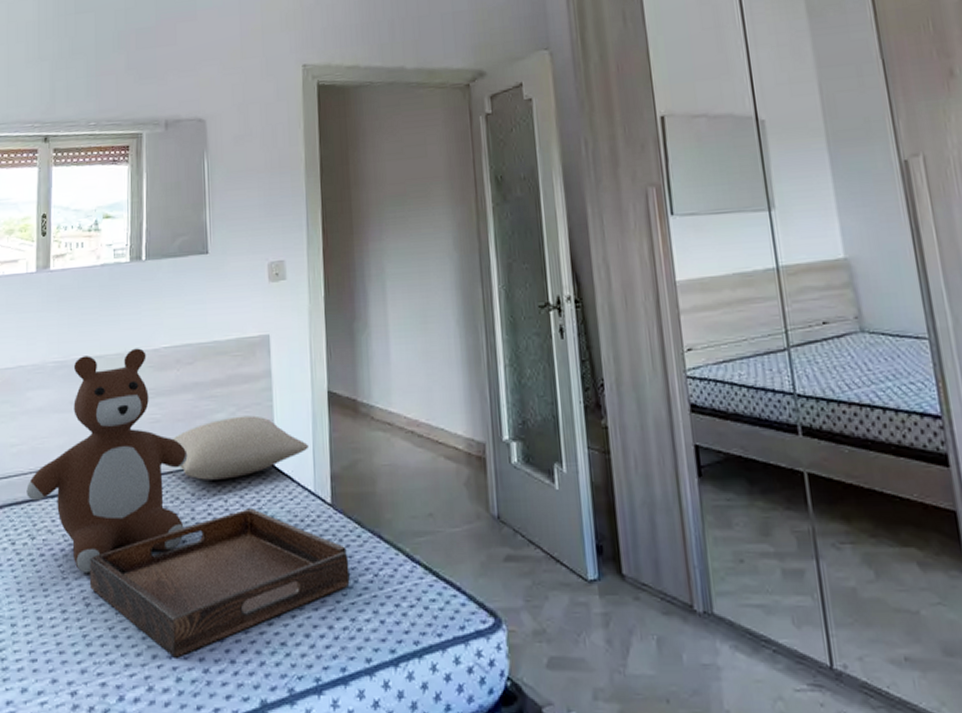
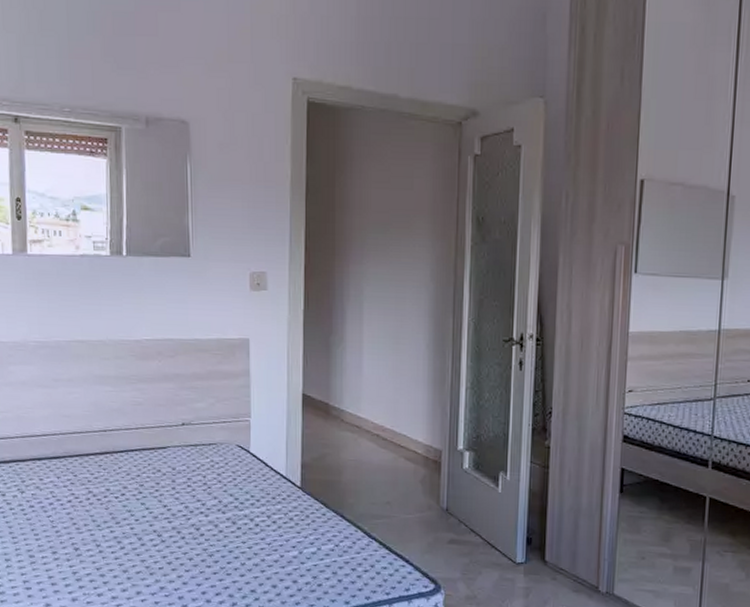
teddy bear: present [26,348,188,574] -> none [13,337,169,525]
serving tray: present [89,508,350,658] -> none [77,484,314,595]
pillow: present [172,415,310,480] -> none [154,407,283,459]

